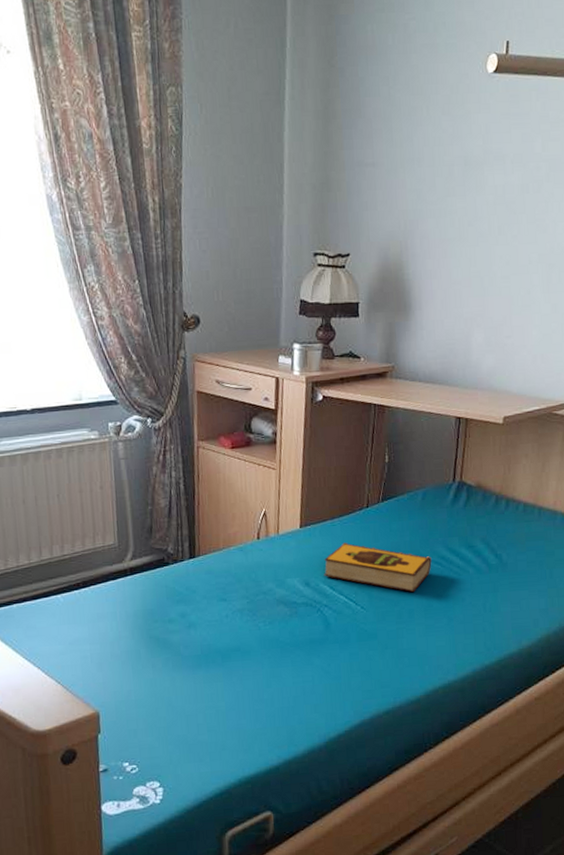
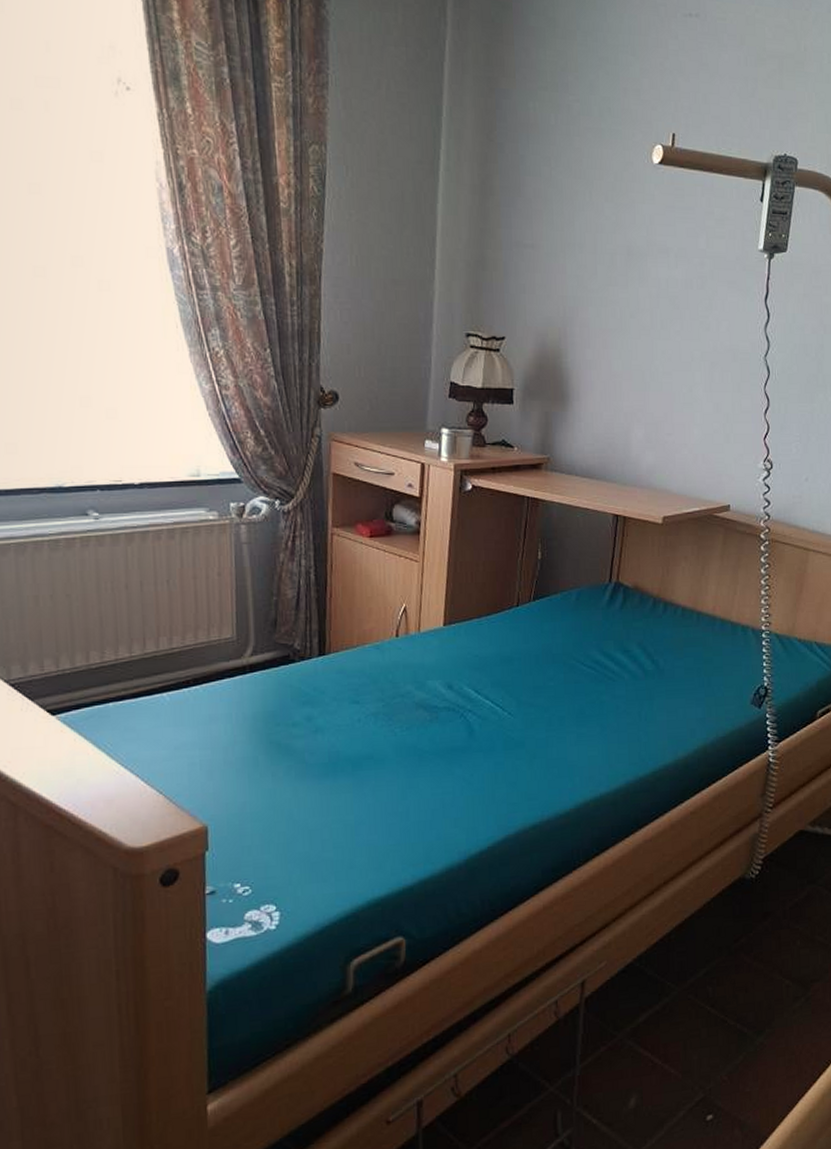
hardback book: present [324,542,432,593] -> none [469,643,585,699]

